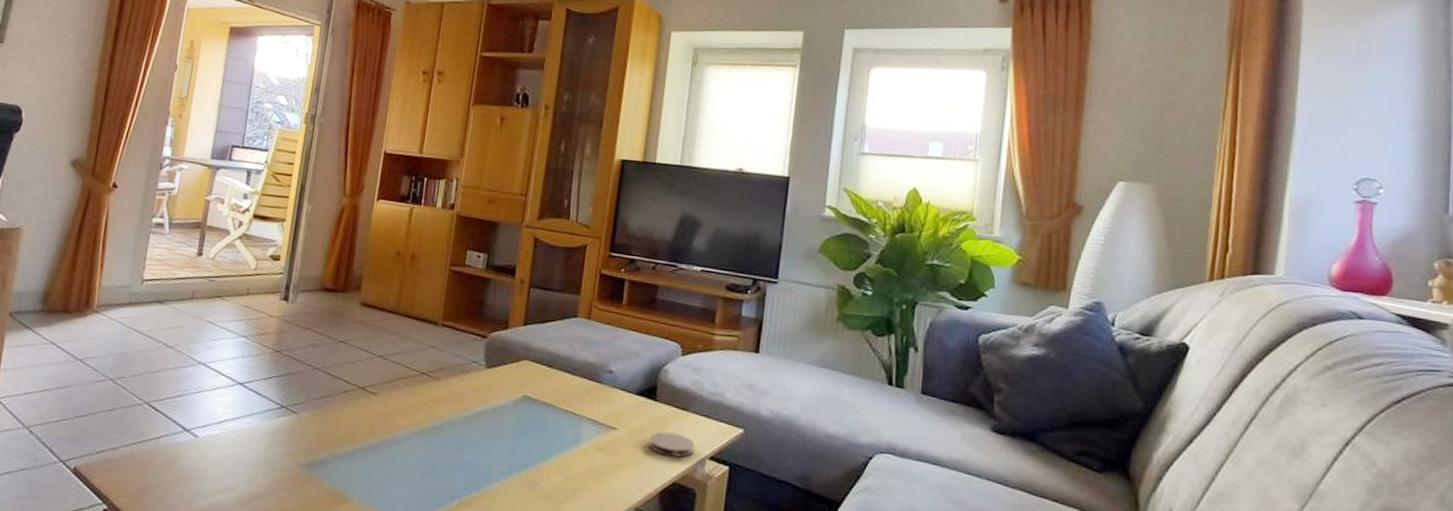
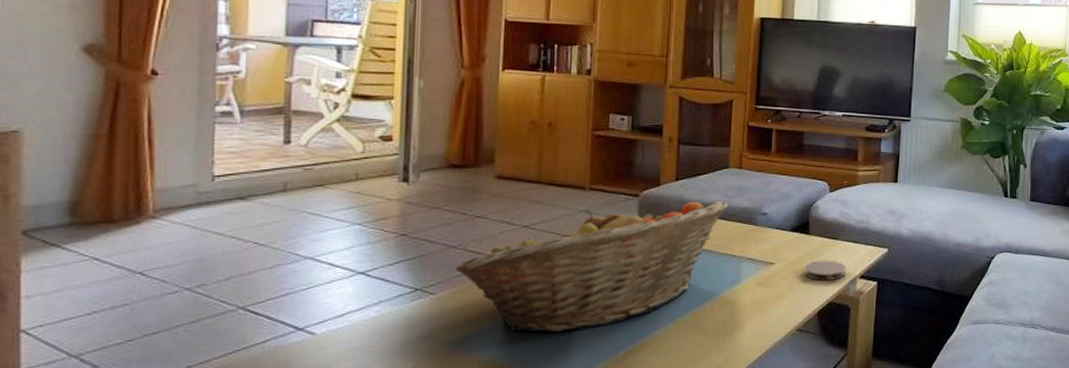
fruit basket: none [316,346,574,470] -> present [454,201,729,332]

